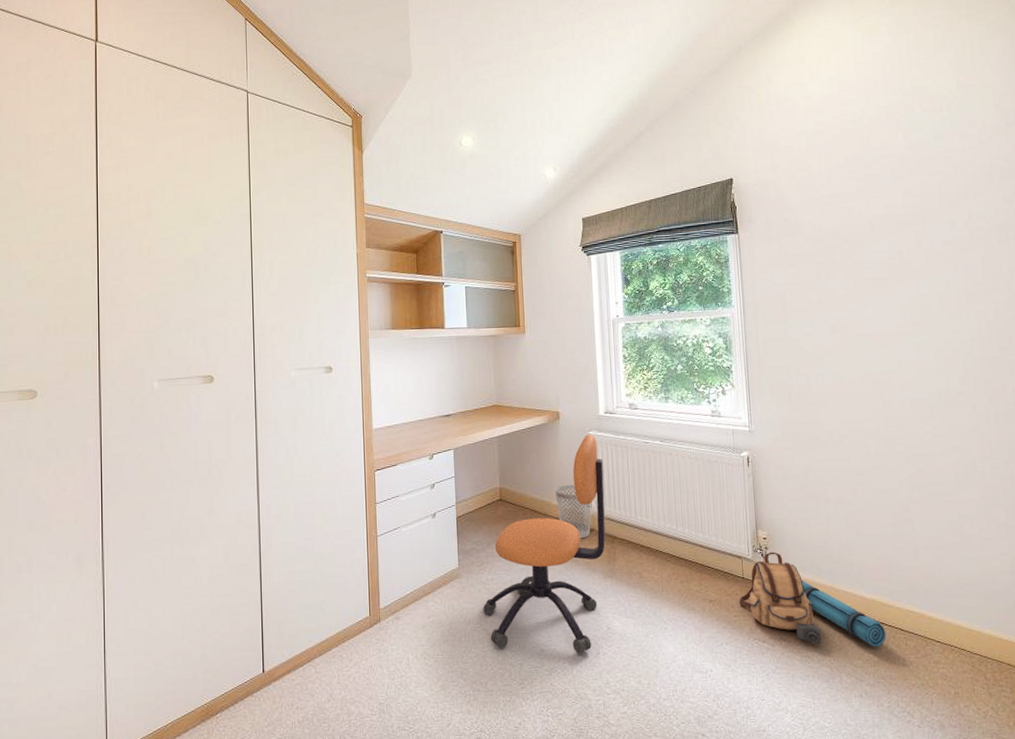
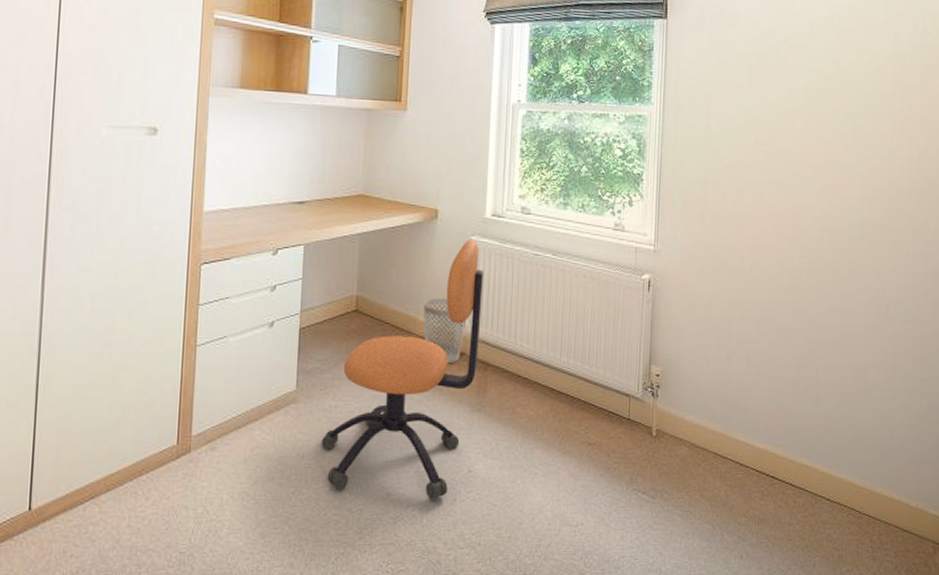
backpack: present [739,551,887,647] -> none [622,391,776,503]

